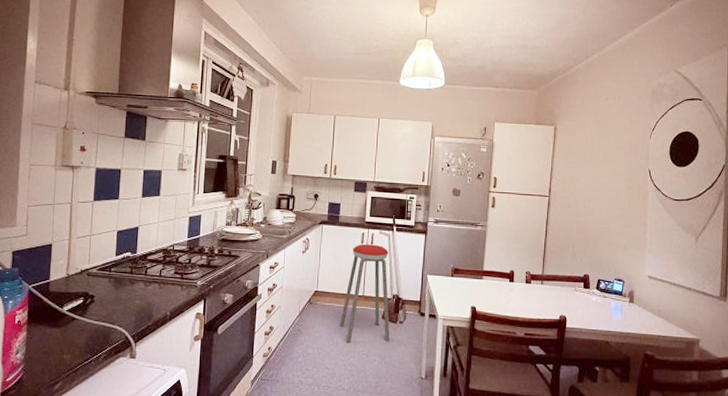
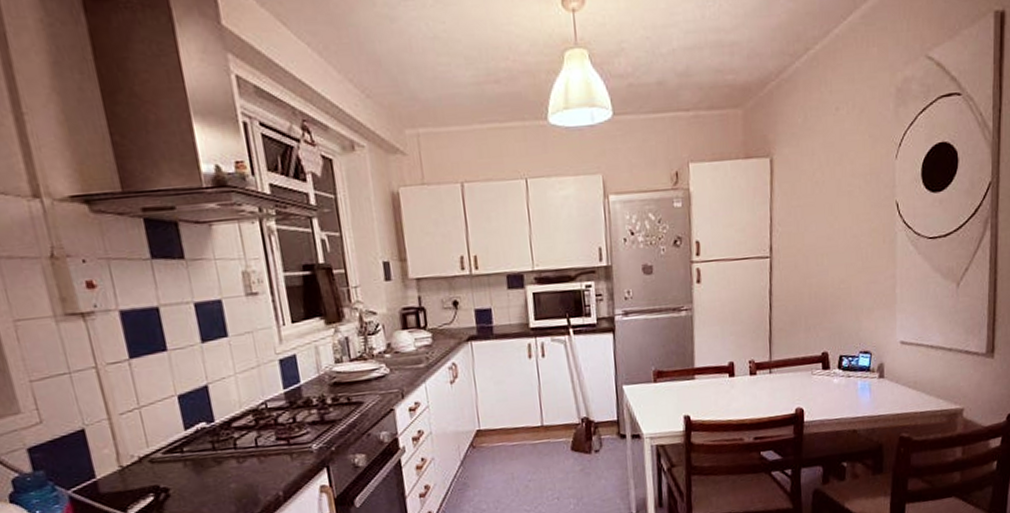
music stool: present [339,244,390,343] -> none [516,356,586,489]

